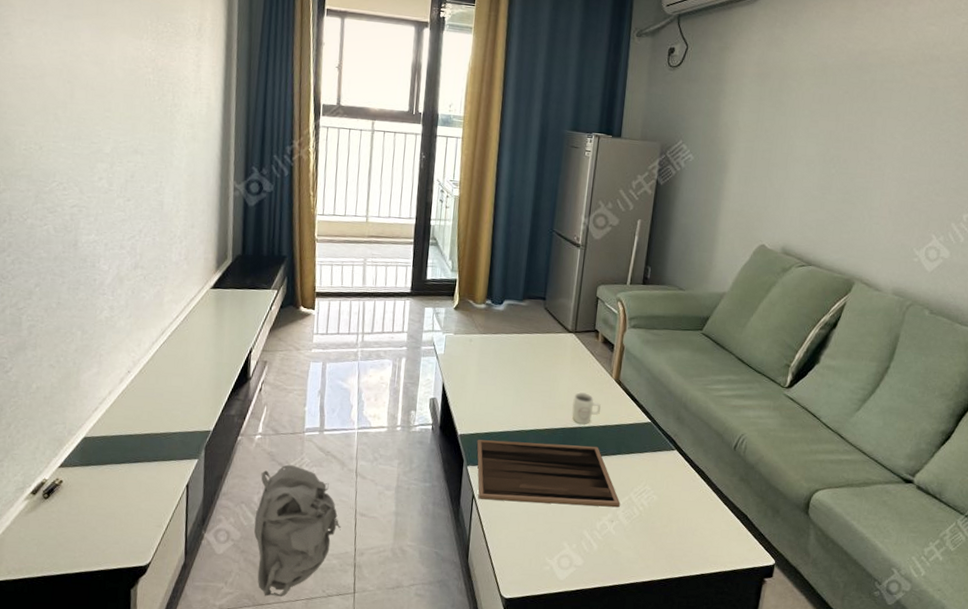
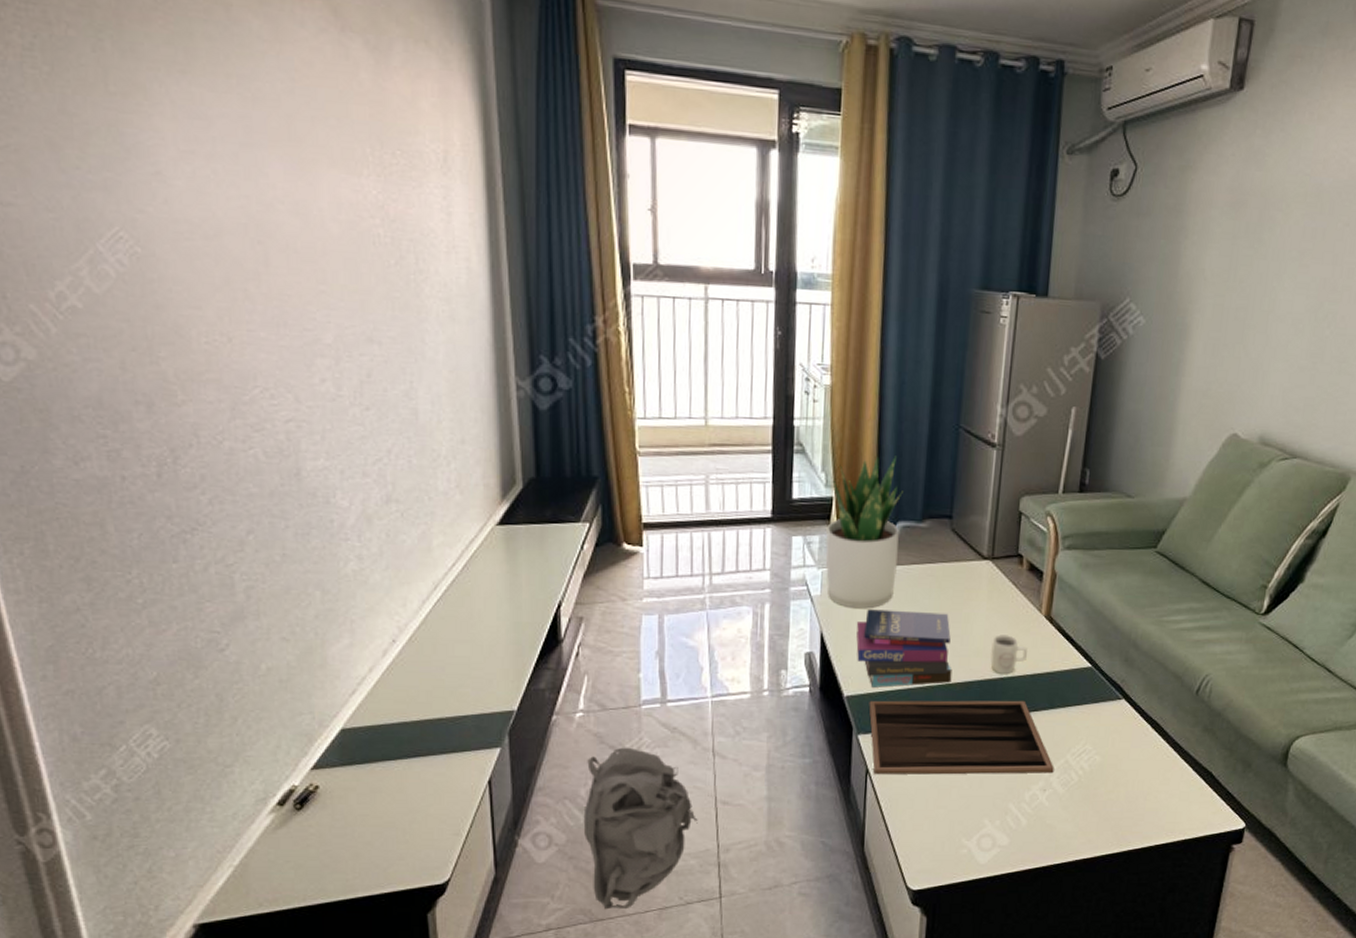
planter: none [449,250,509,367] -> present [825,456,903,609]
books: none [469,367,542,429] -> present [856,609,952,687]

